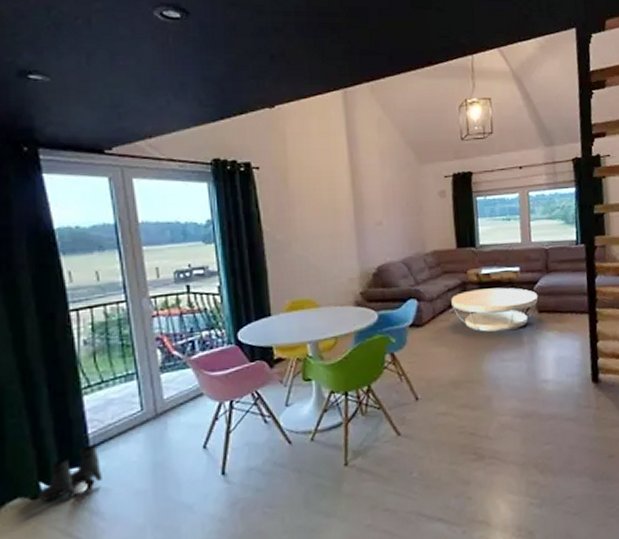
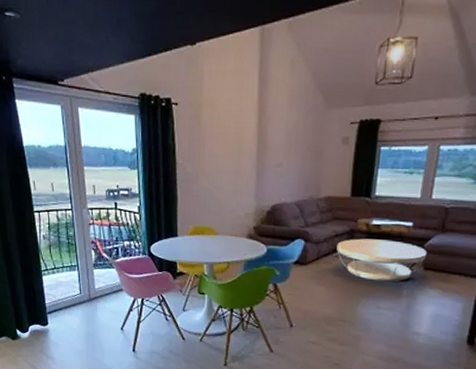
boots: present [40,444,102,501] -> none [17,311,54,344]

